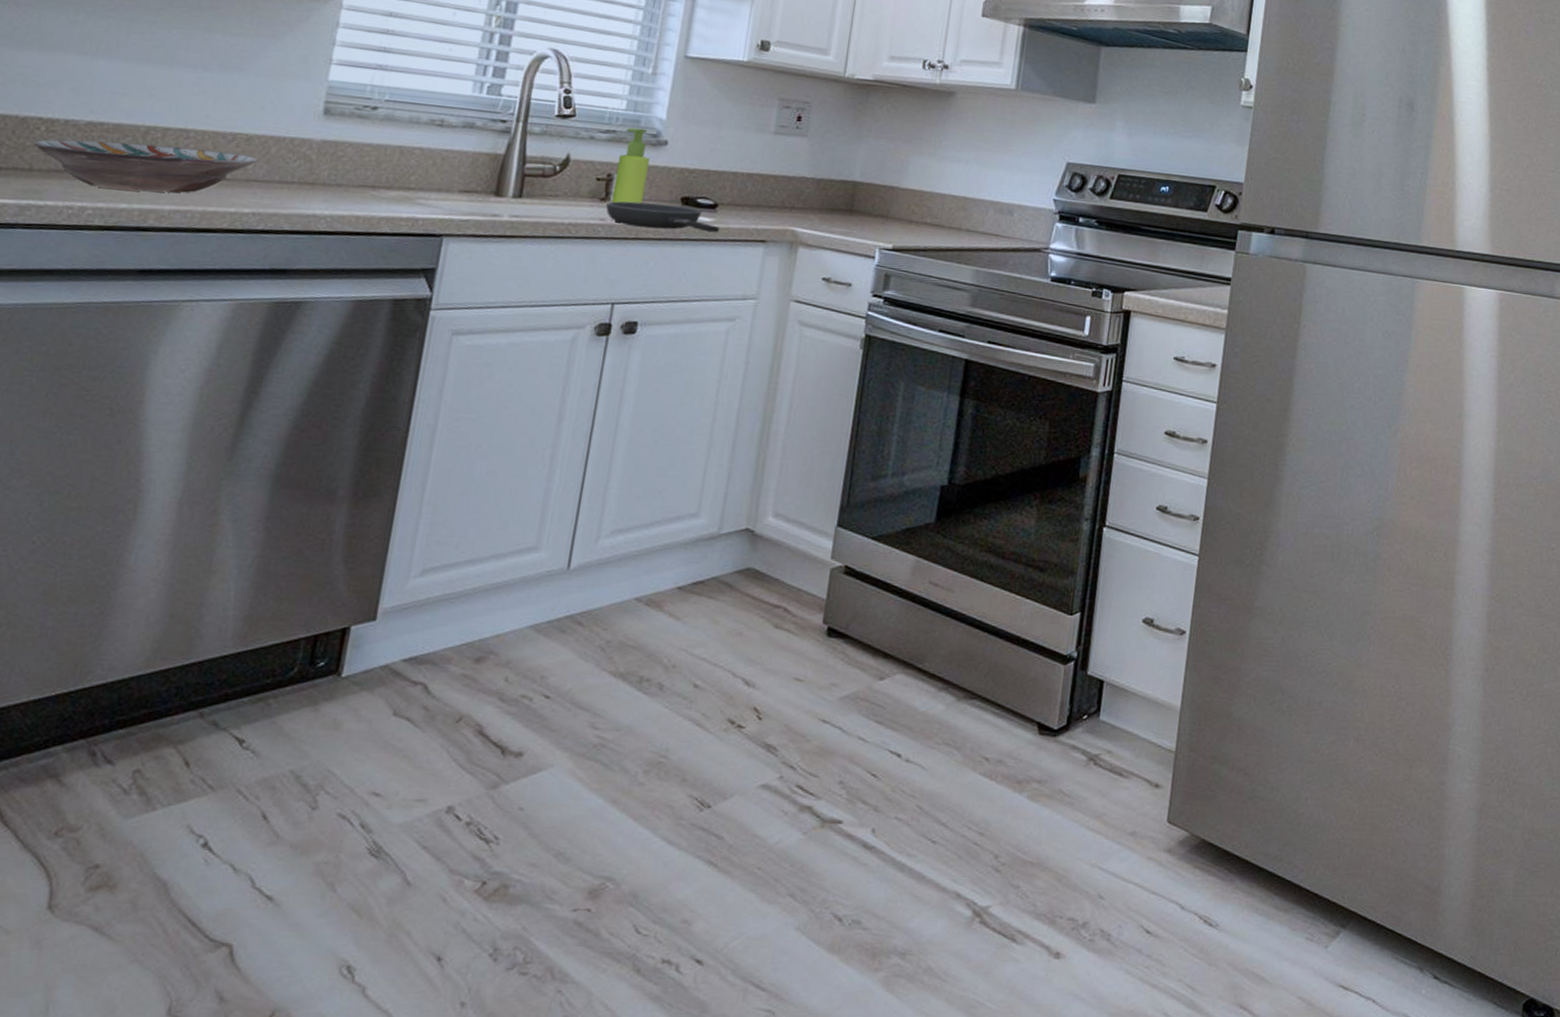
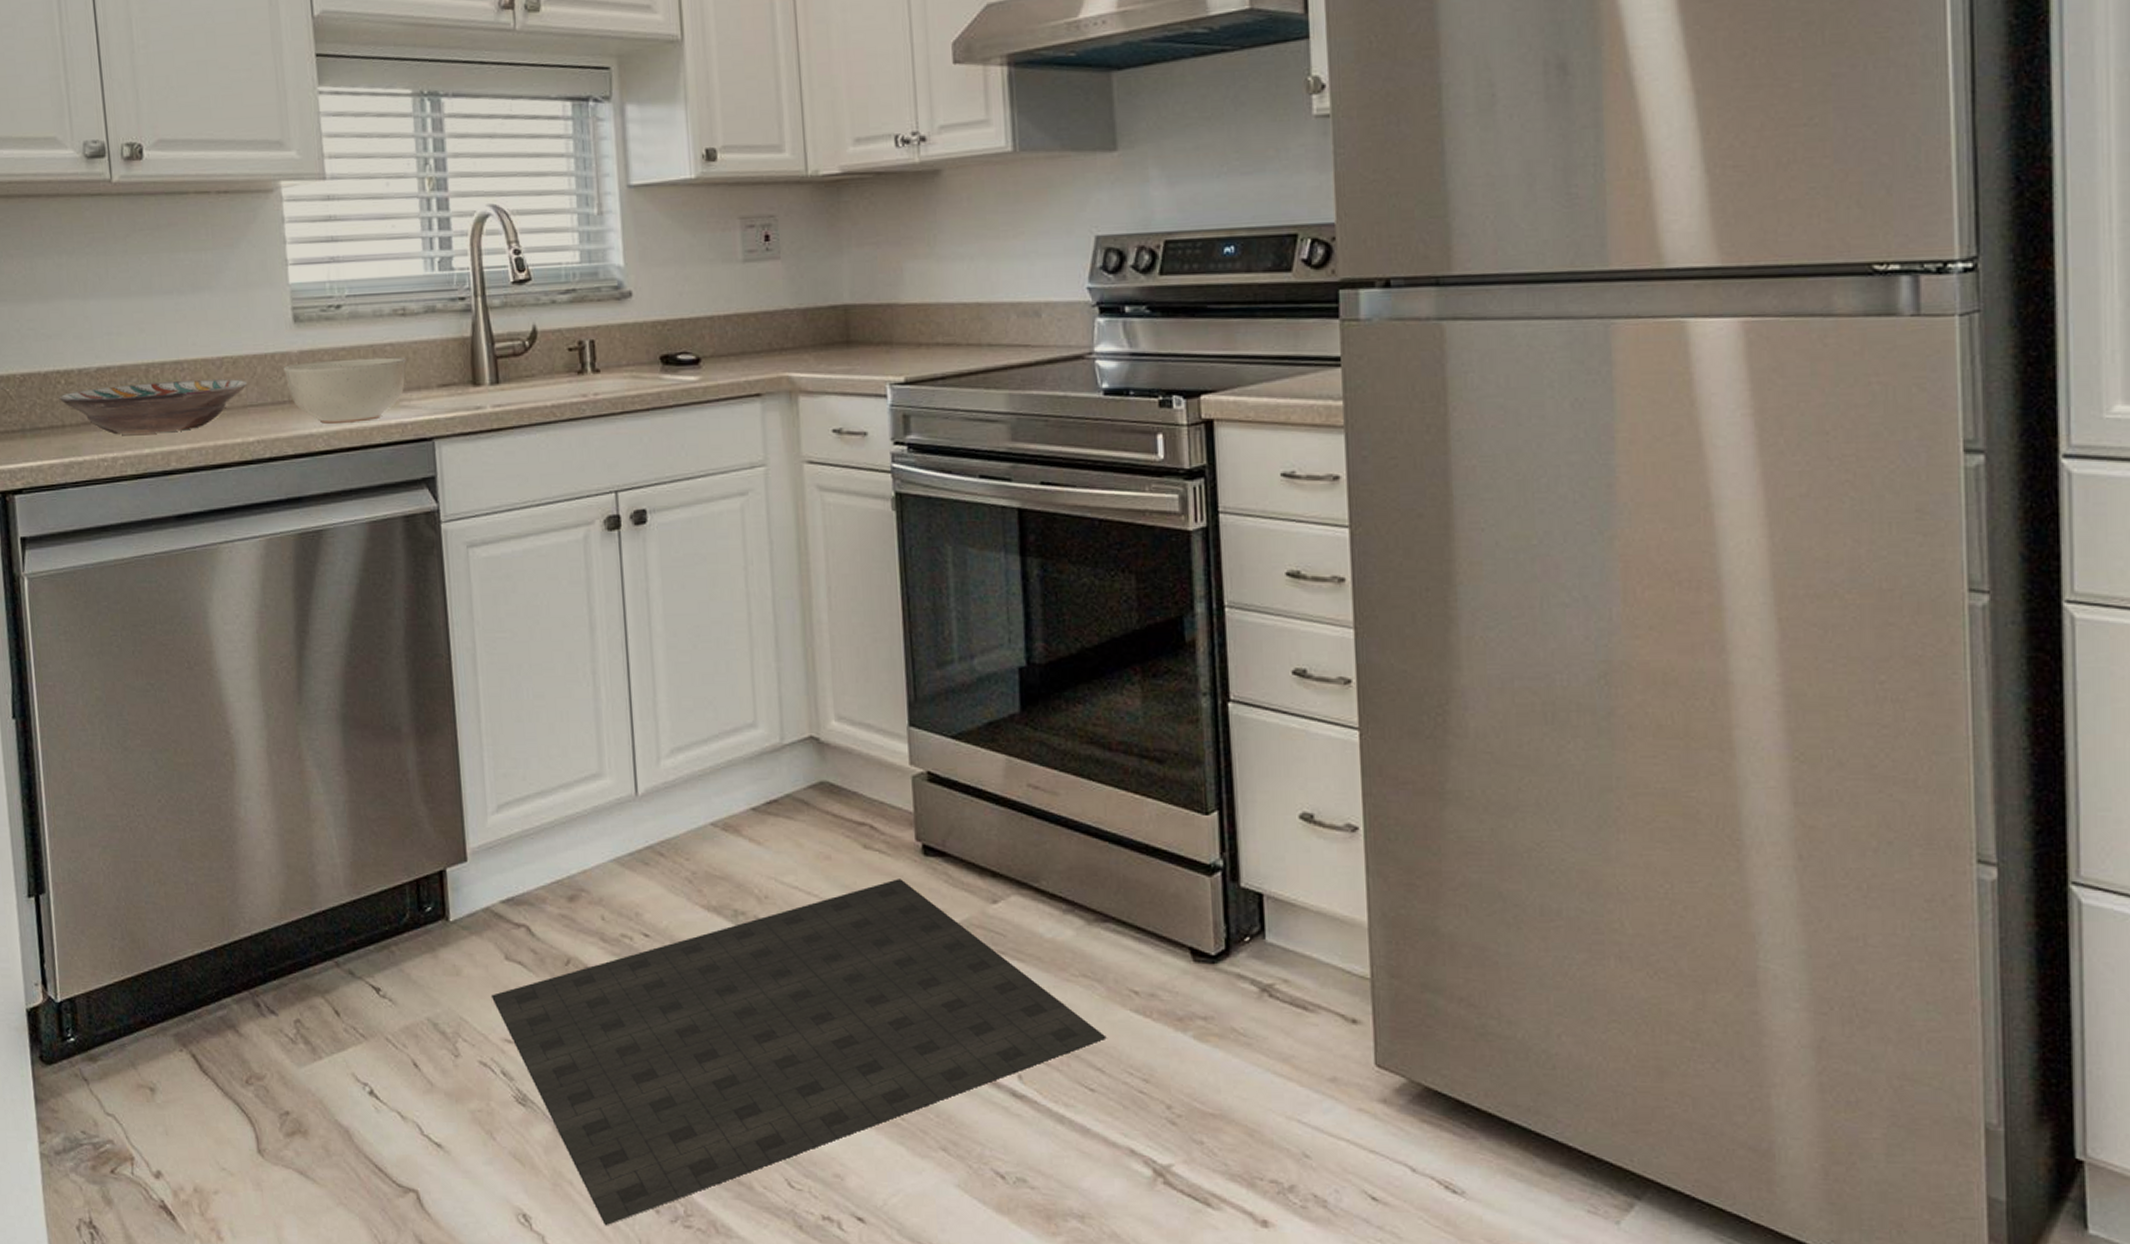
bowl: none [300,150,434,212] -> present [283,356,408,424]
doormat: none [368,655,955,976] -> present [492,879,1107,1226]
frying pan: present [606,201,719,233] -> none [585,366,708,400]
soap dispenser: present [611,127,650,204] -> none [585,281,621,375]

